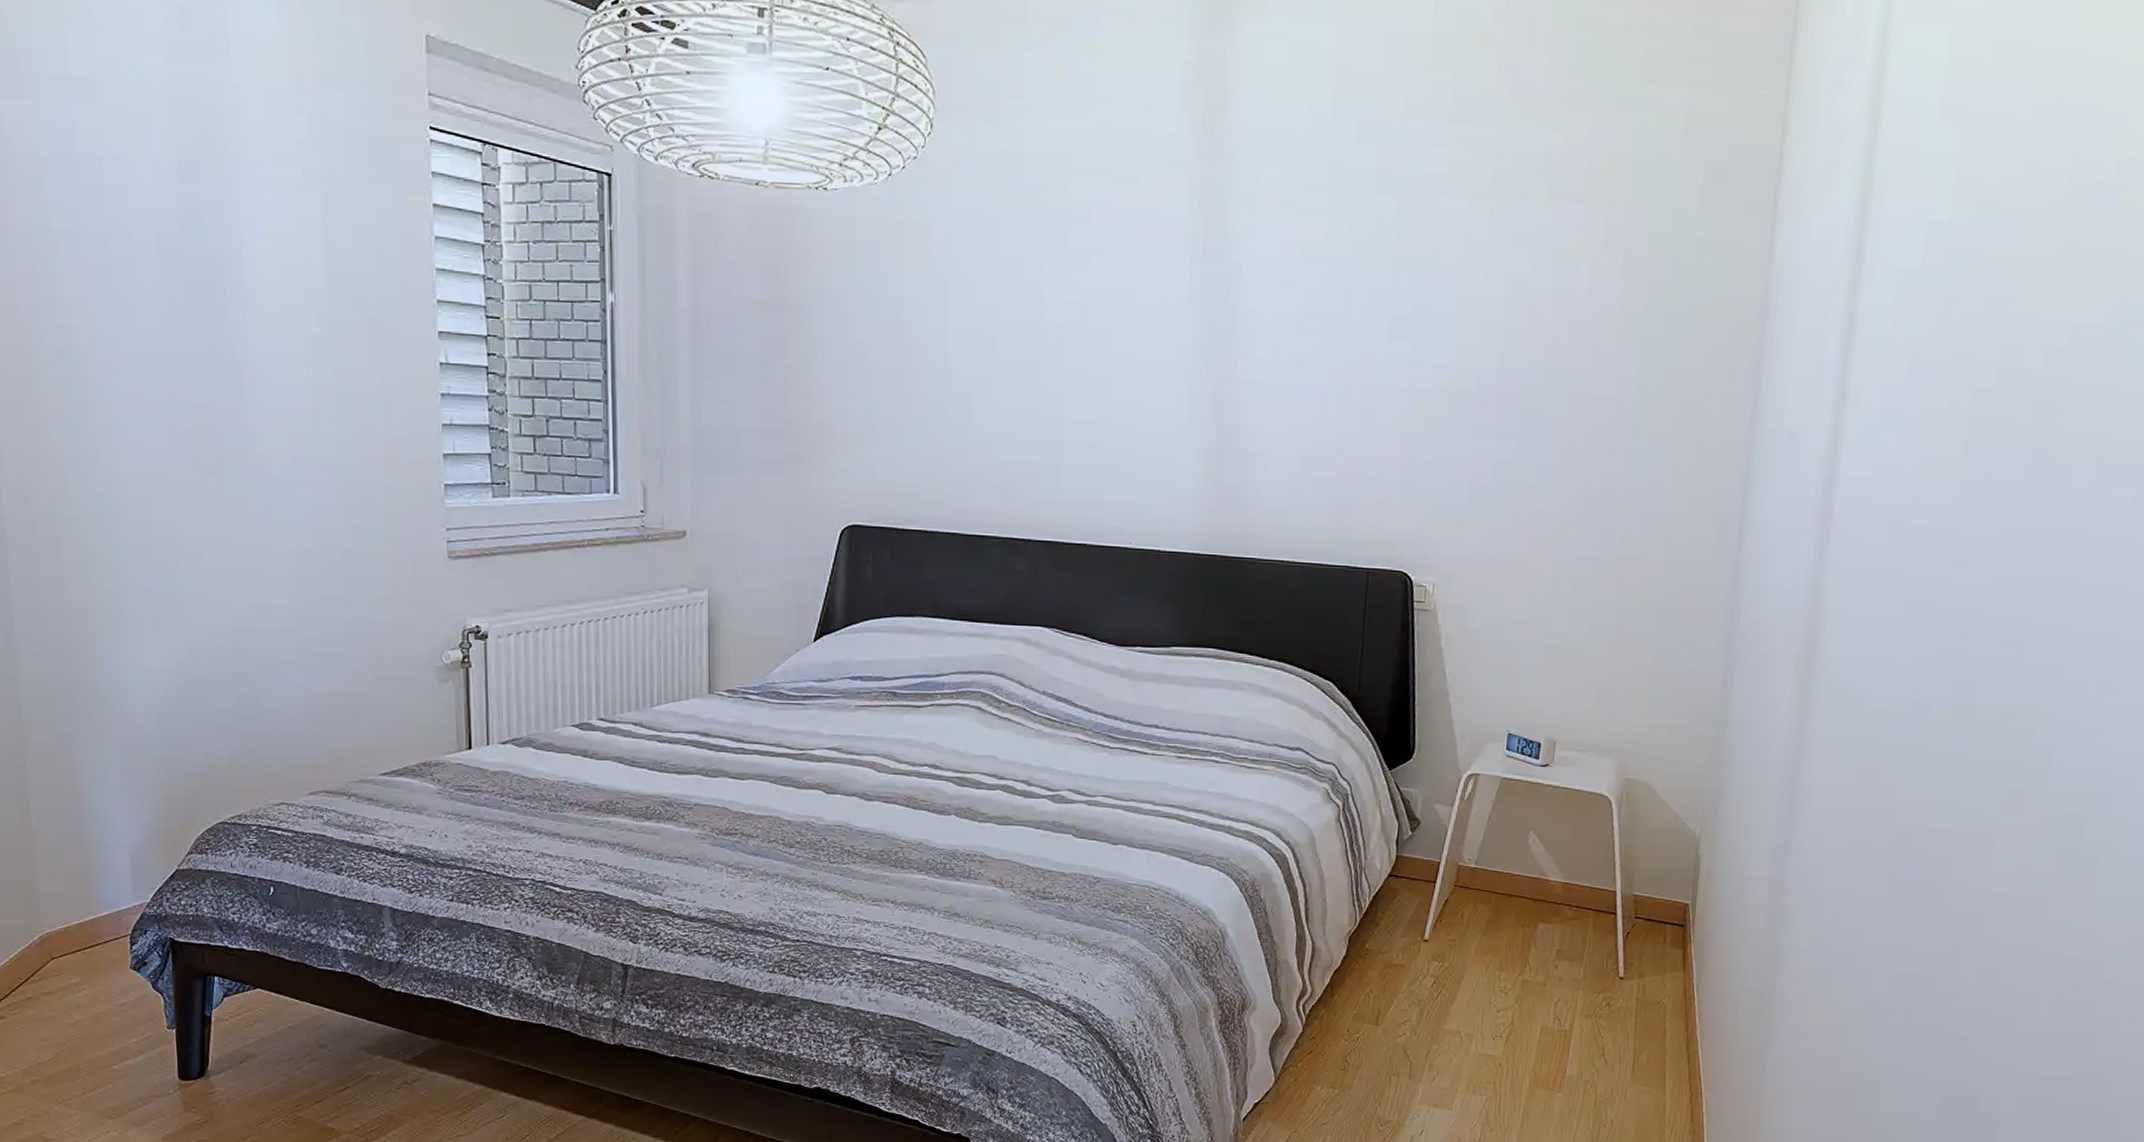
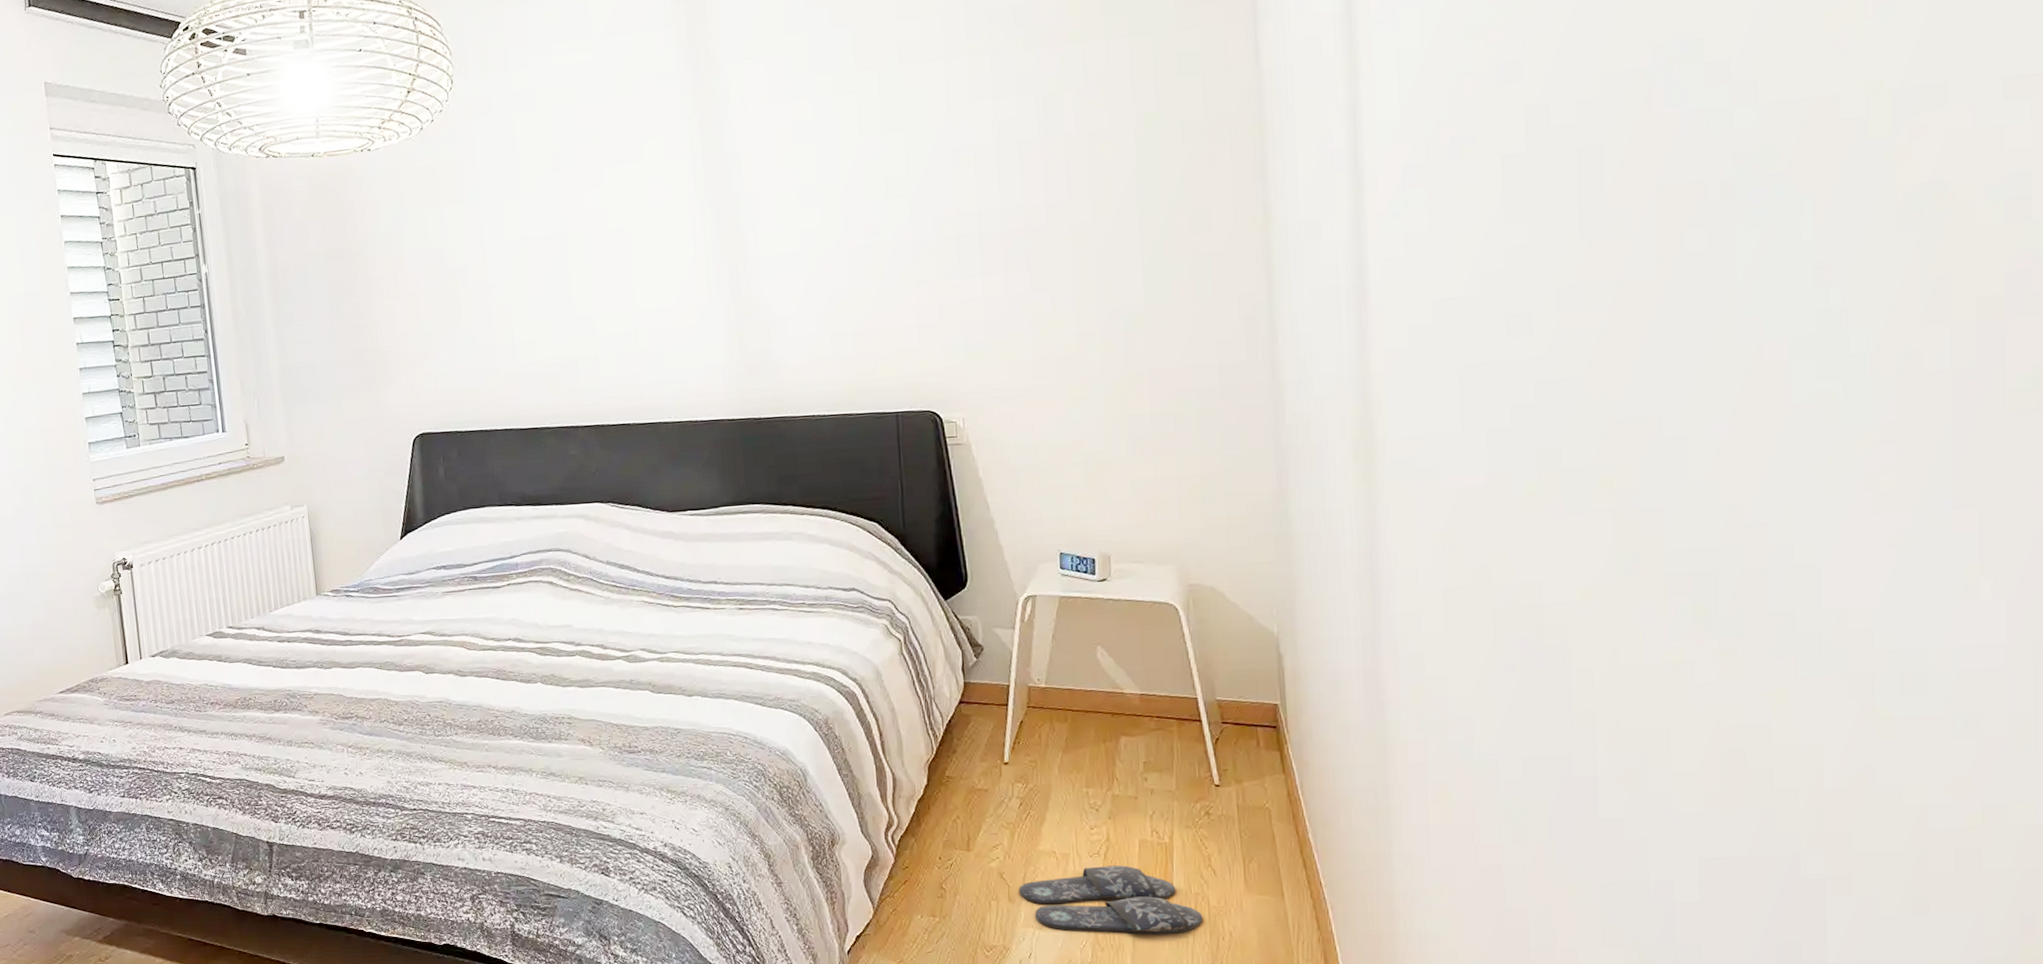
slippers: none [1420,1049,1589,1119] -> present [1019,865,1203,934]

